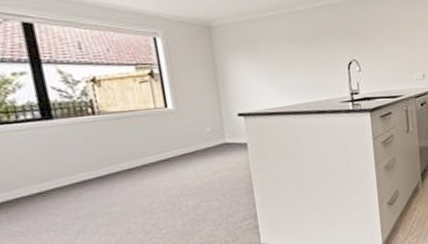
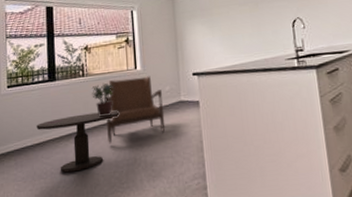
side table: none [31,154,150,224] -> present [36,110,120,173]
potted plant: none [107,122,139,161] -> present [91,82,114,117]
armchair: none [128,116,208,190] -> present [105,76,165,144]

